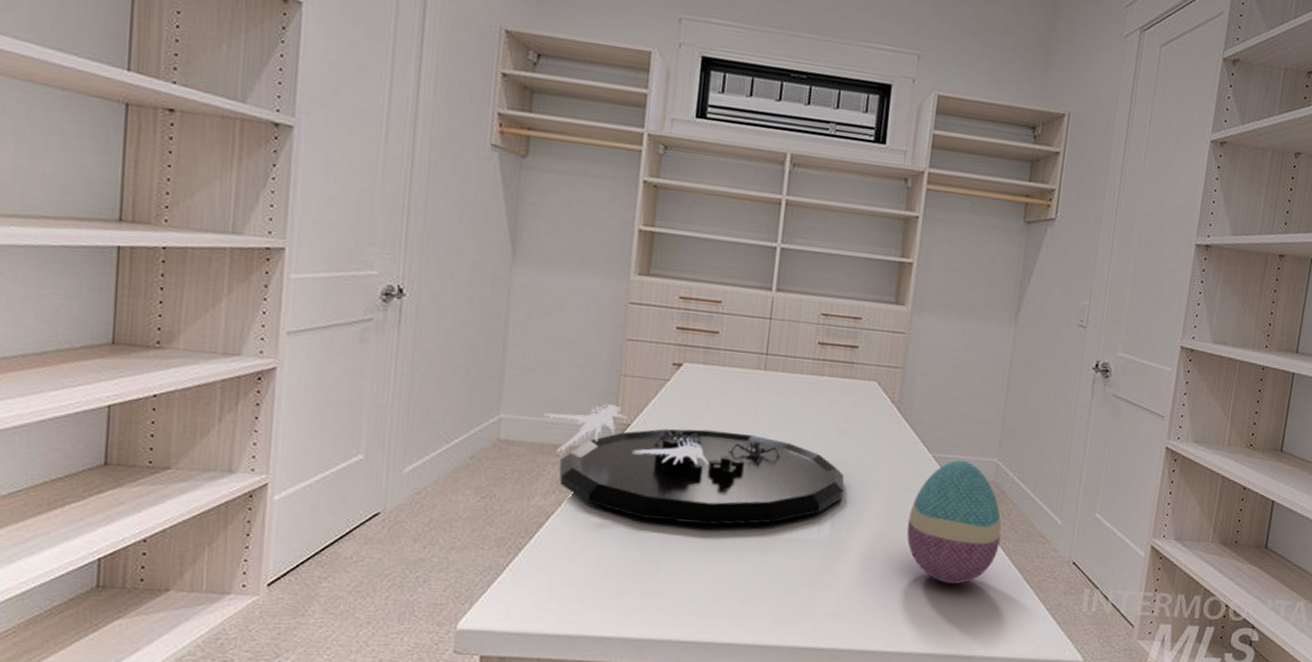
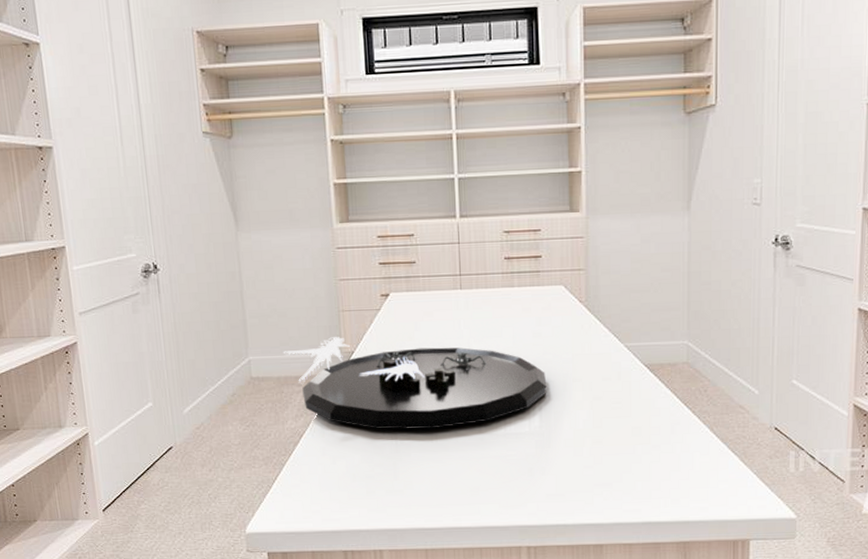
decorative egg: present [907,460,1002,584] -> none [609,346,700,459]

